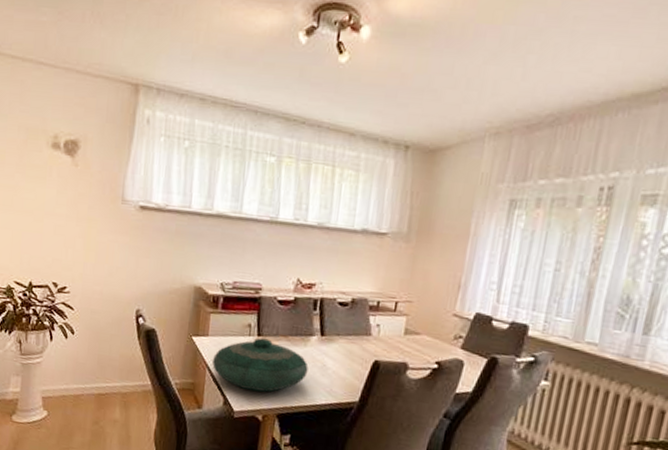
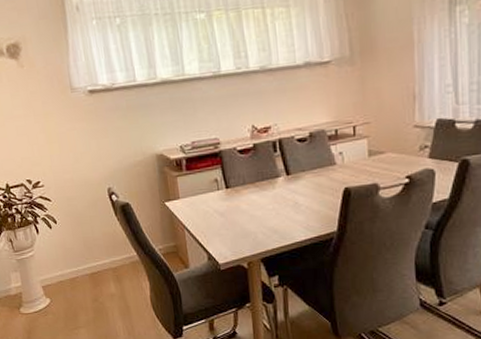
decorative bowl: present [212,338,309,392] -> none [189,189,282,242]

